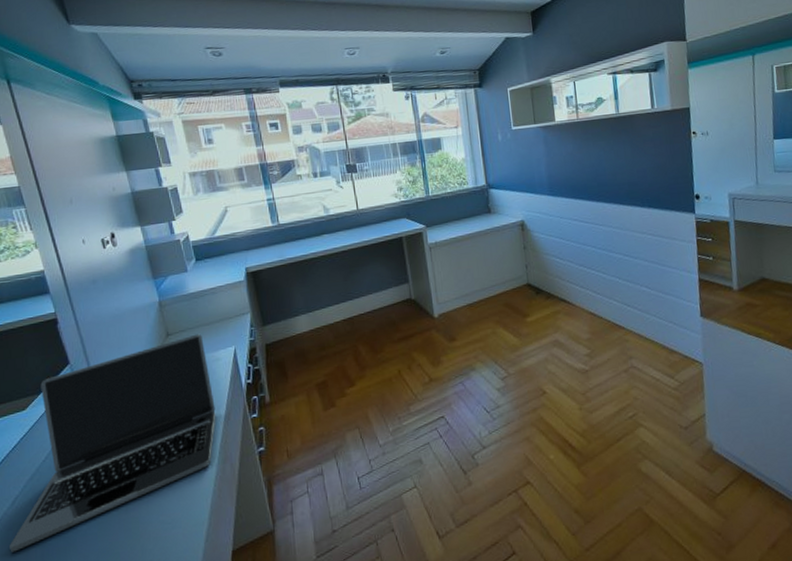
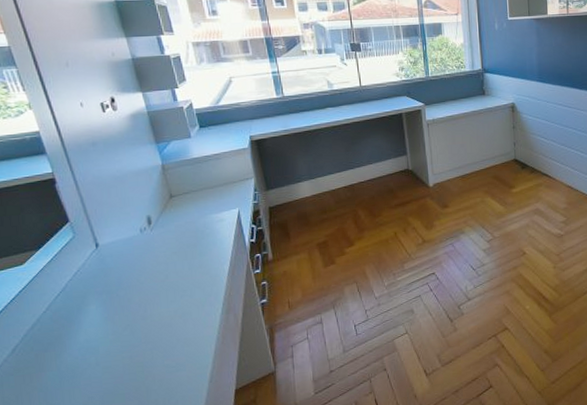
laptop: present [9,334,216,552] -> none [11,196,220,396]

